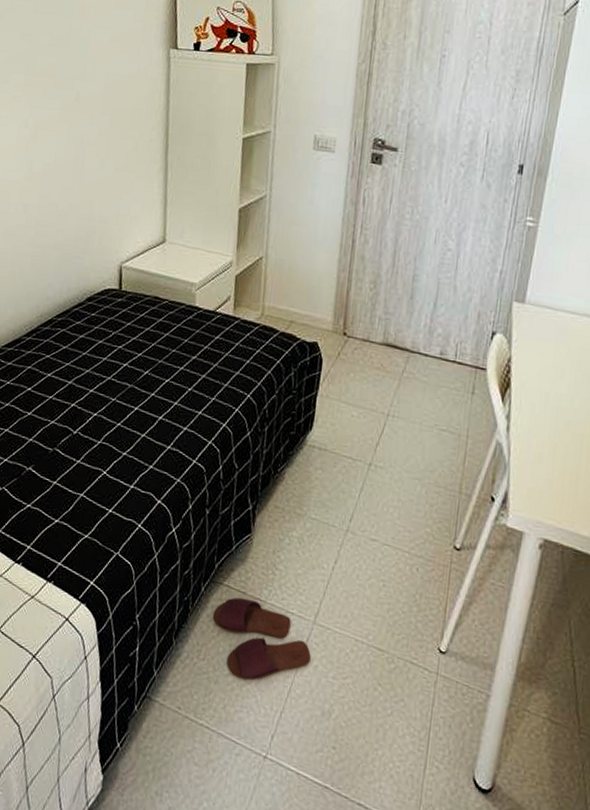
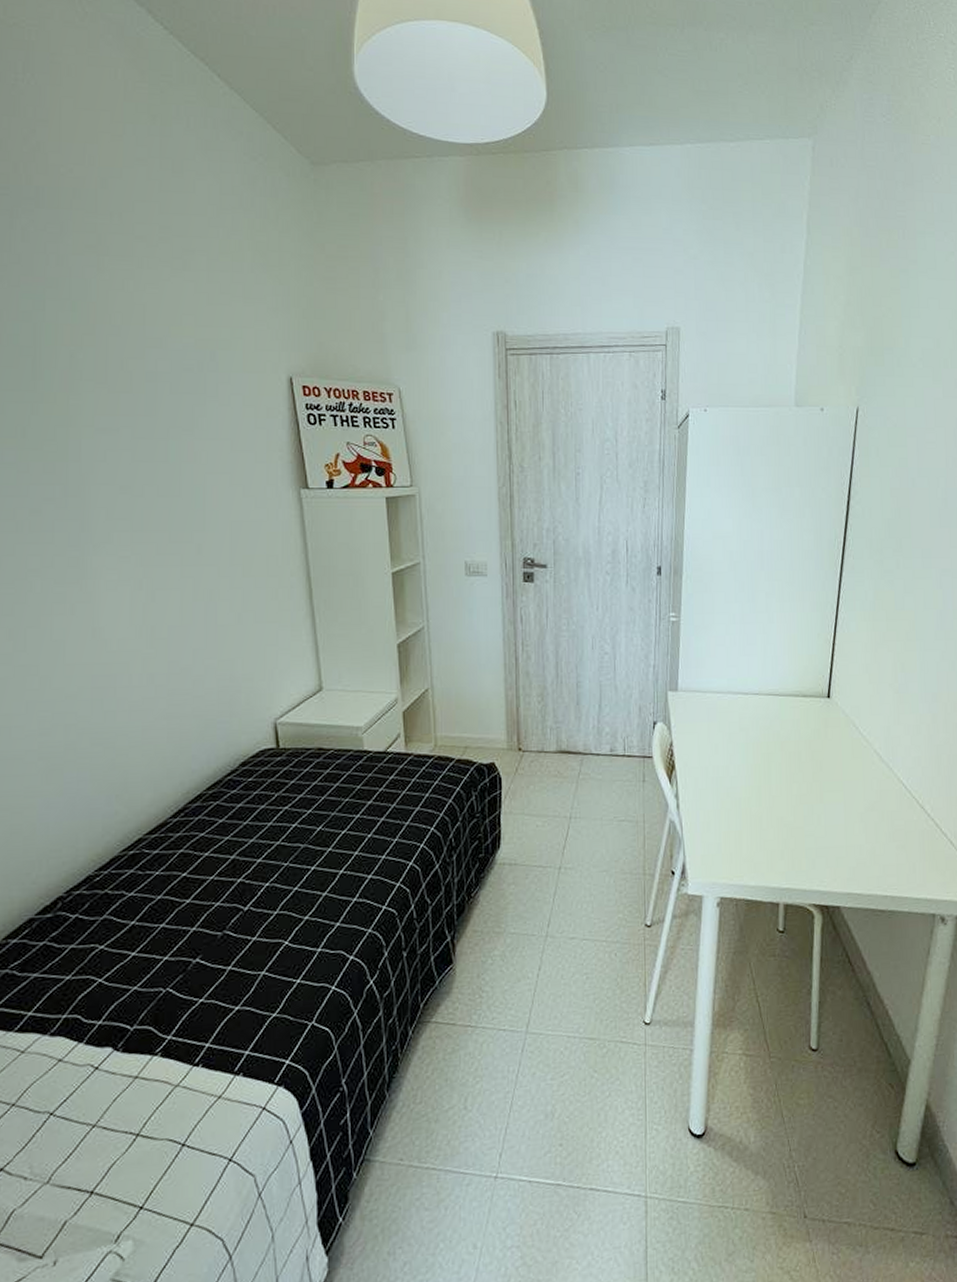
slippers: present [212,597,311,681] -> none [424,1028,528,1109]

